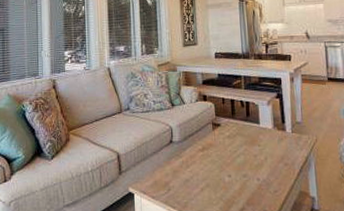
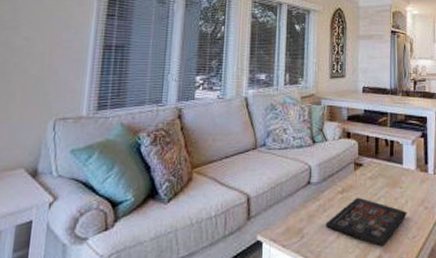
decorative tray: none [189,154,267,200] -> present [325,197,407,247]

